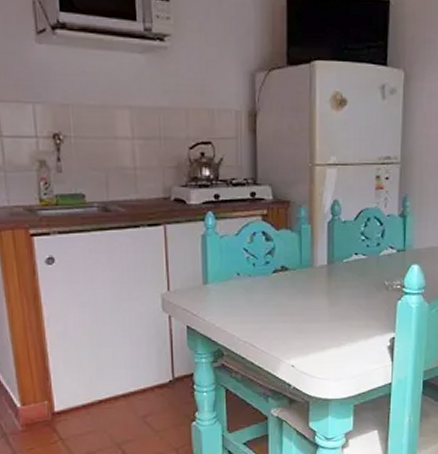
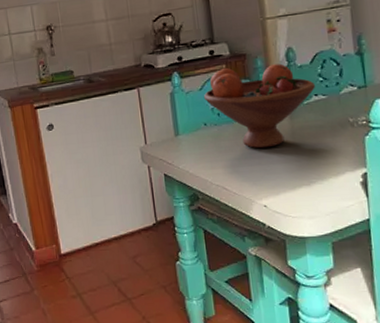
fruit bowl: none [239,213,356,305] -> present [203,63,315,149]

